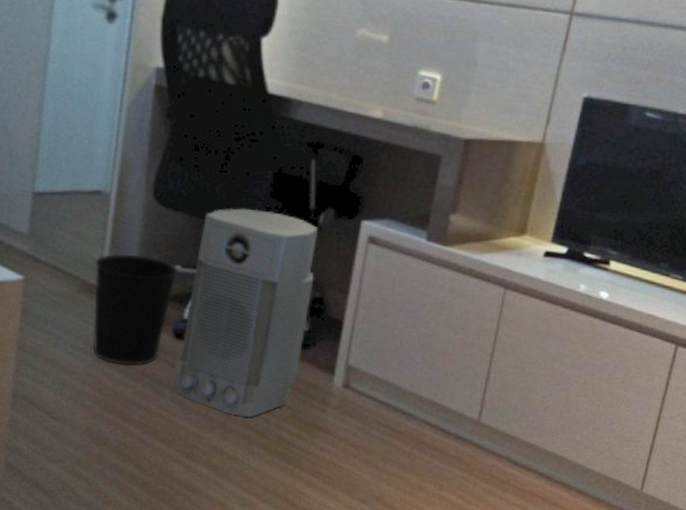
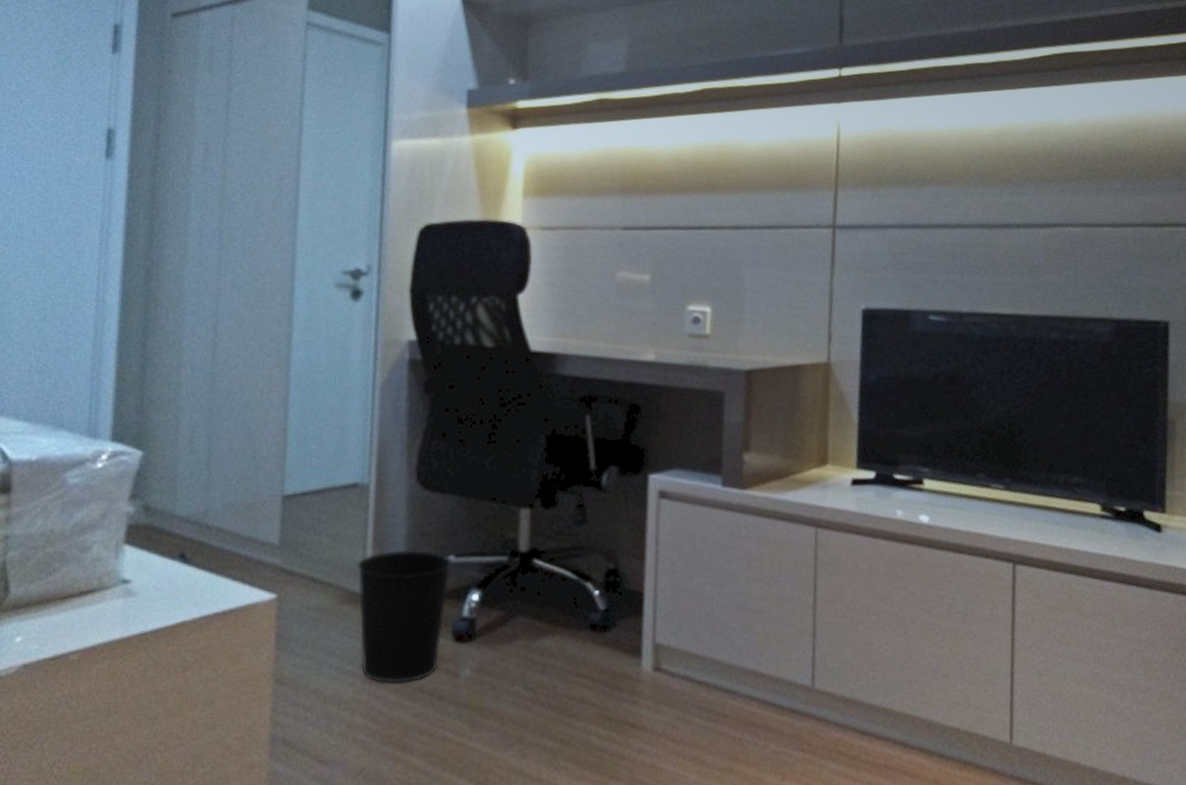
air purifier: present [173,208,319,418] -> none [458,478,606,726]

